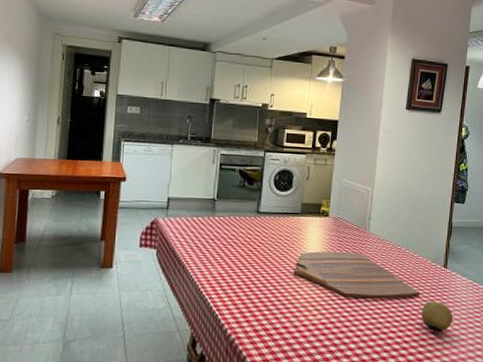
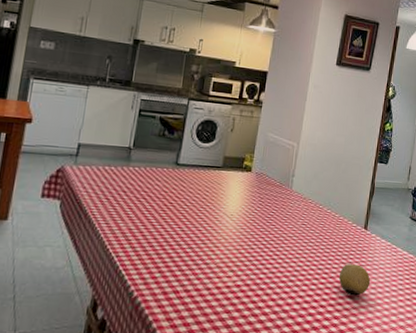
cutting board: present [294,251,420,299] -> none [210,208,339,260]

